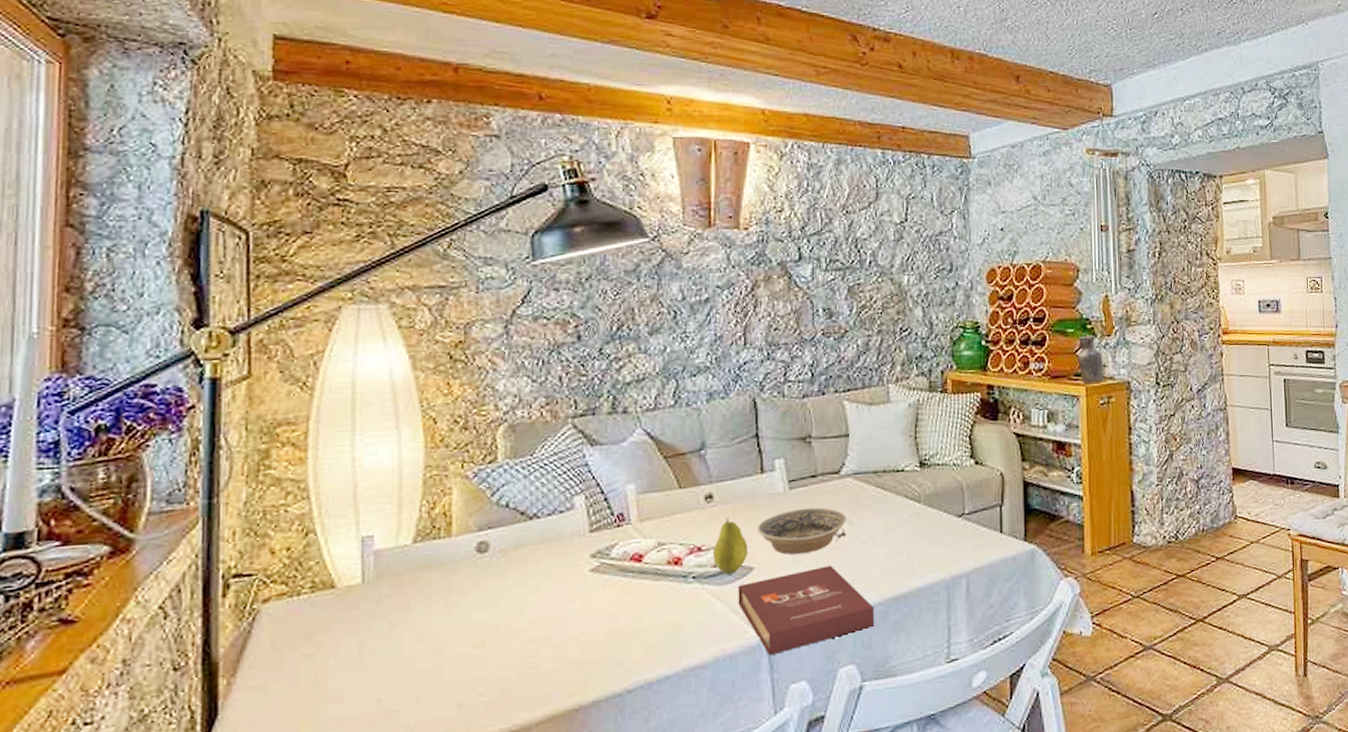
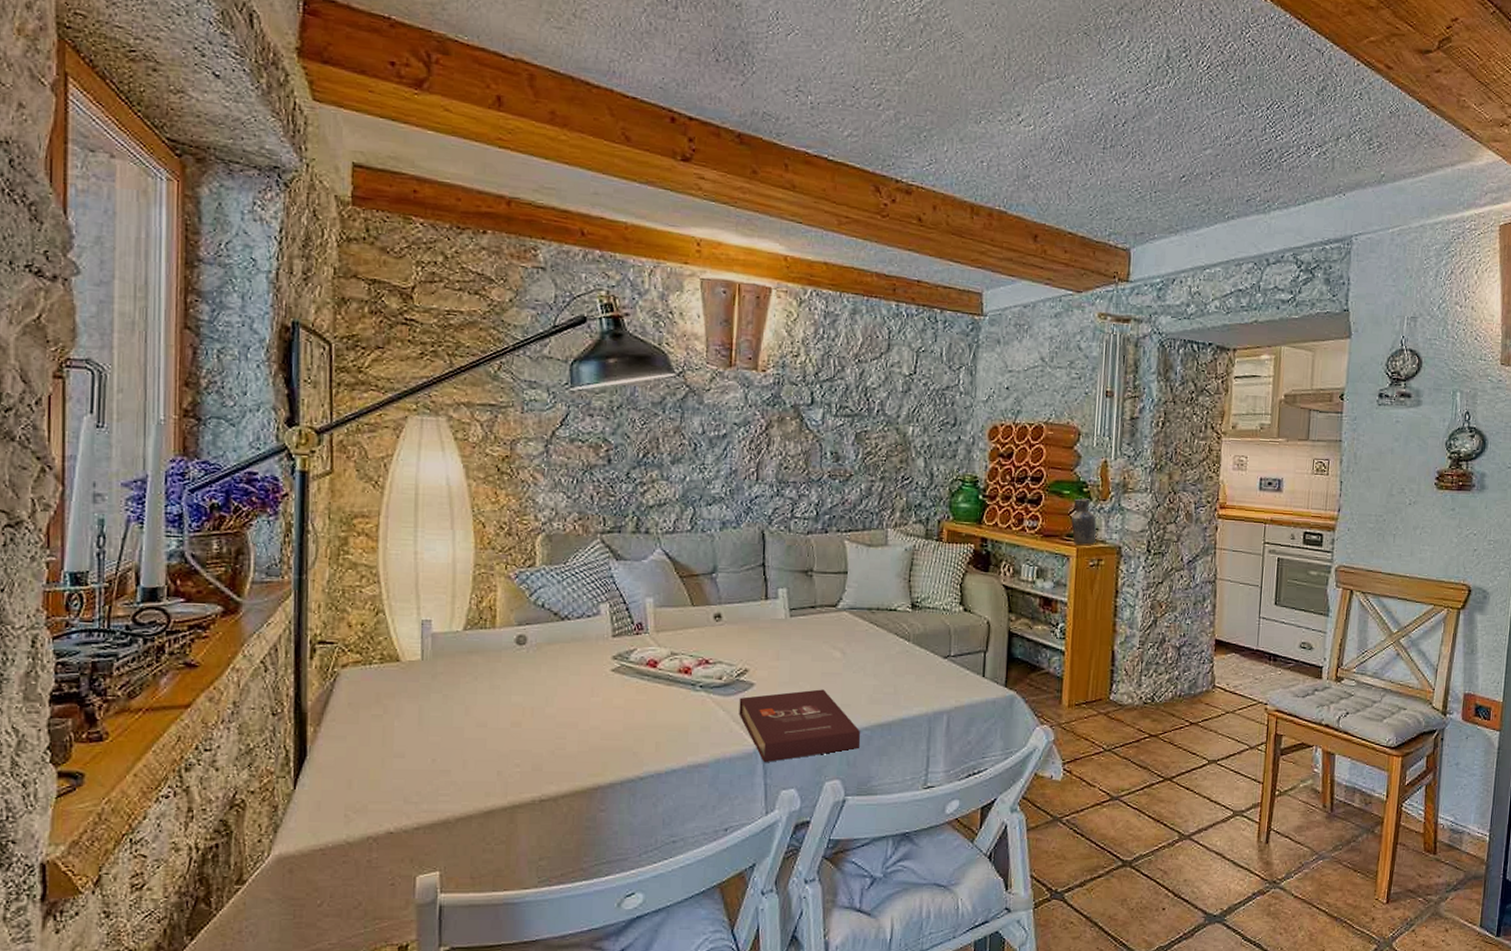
fruit: present [712,518,748,576] -> none [718,637,751,688]
bowl: present [757,507,847,555] -> none [759,635,841,676]

